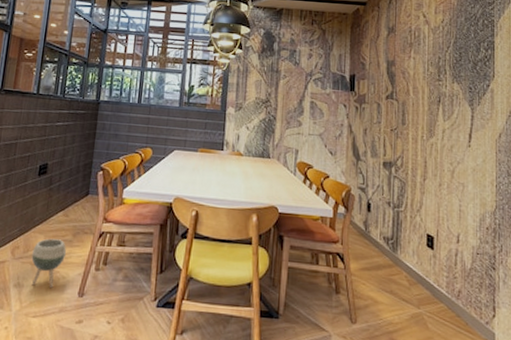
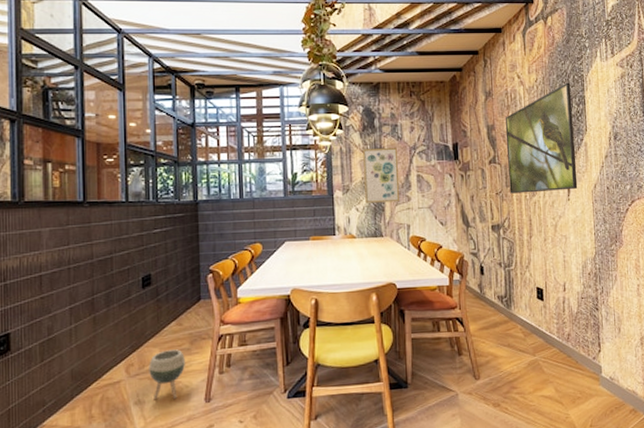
wall art: none [256,70,294,126] -> present [363,147,400,203]
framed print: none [406,26,481,136] -> present [505,82,578,194]

